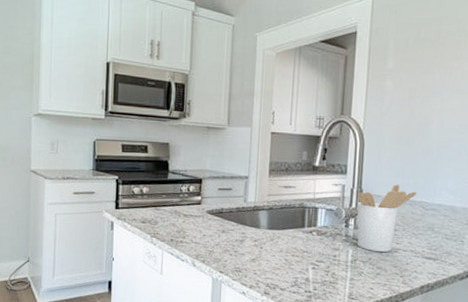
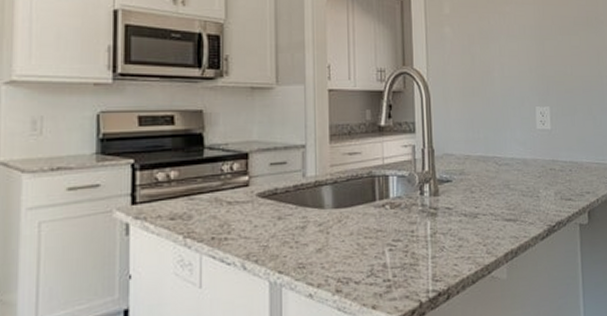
utensil holder: present [357,184,417,253] -> none [428,140,489,220]

